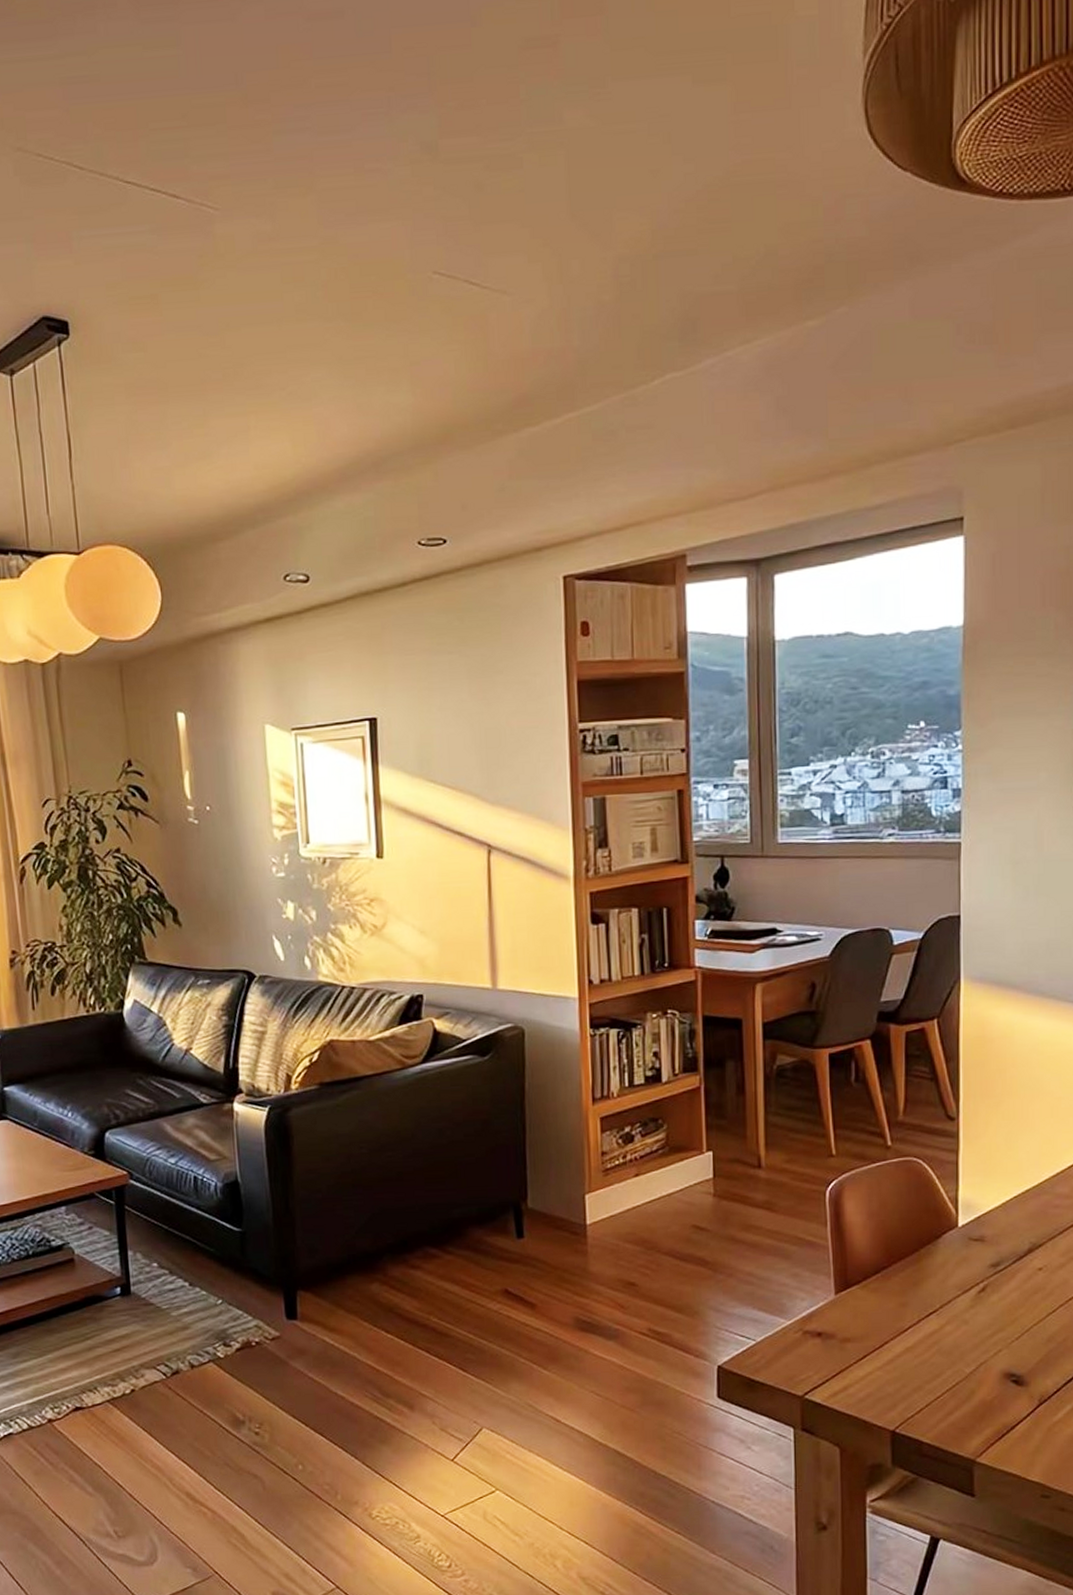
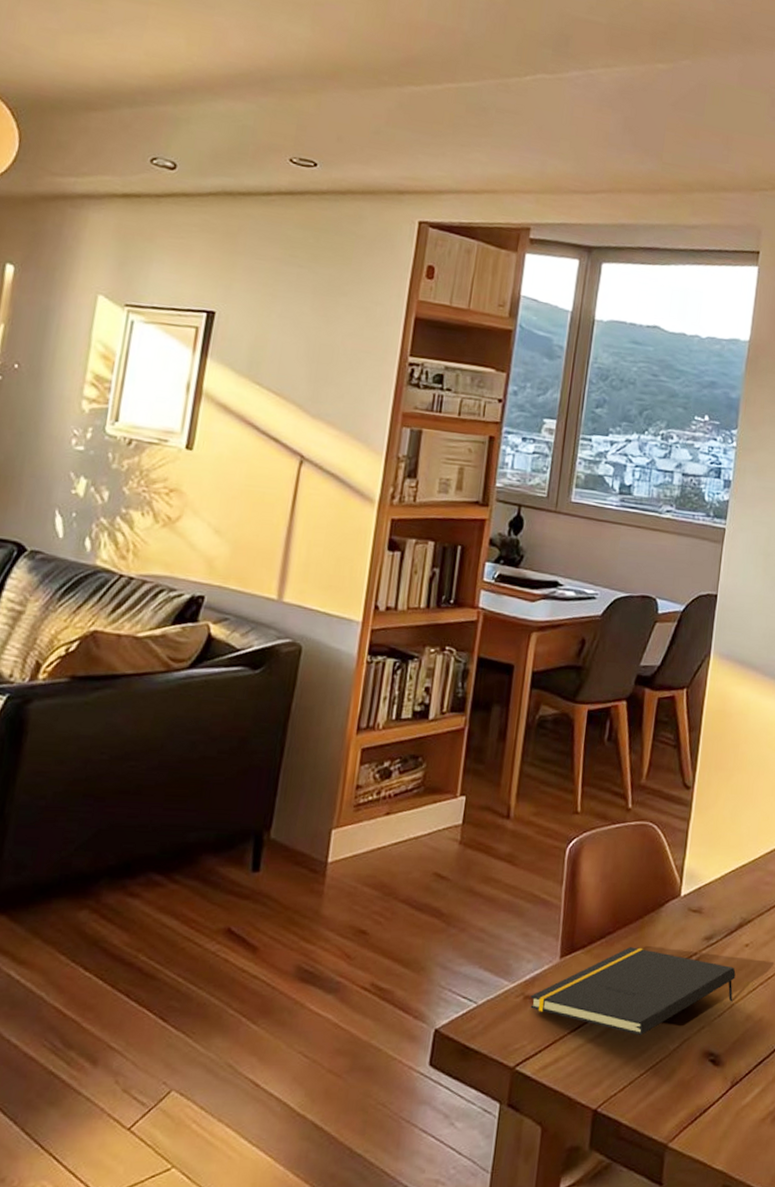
notepad: none [809,1279,1031,1362] -> present [530,947,736,1036]

